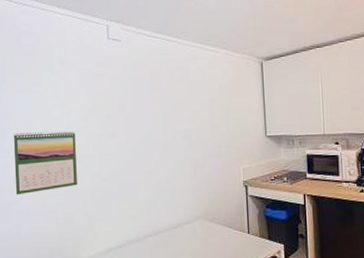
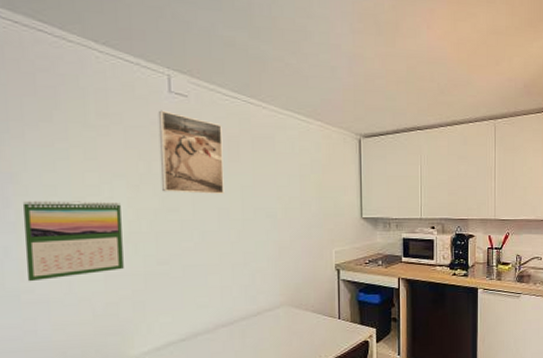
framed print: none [100,54,149,121] -> present [158,110,224,194]

